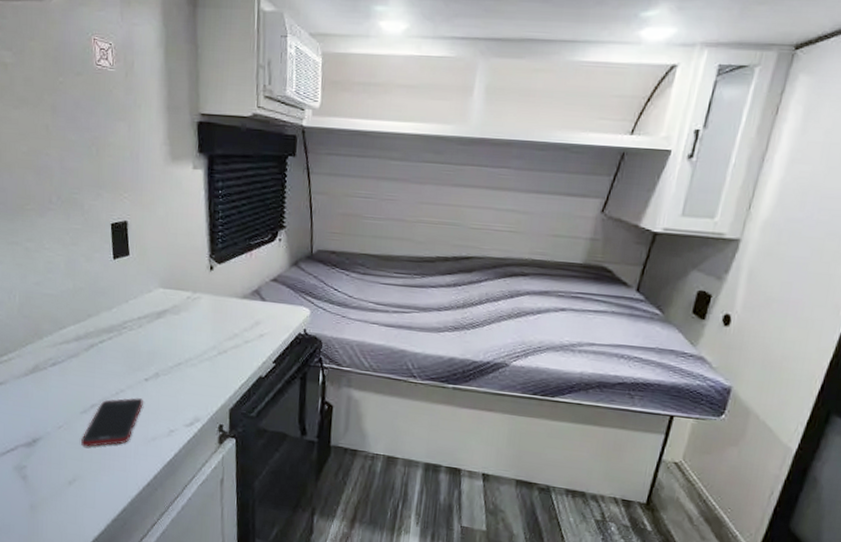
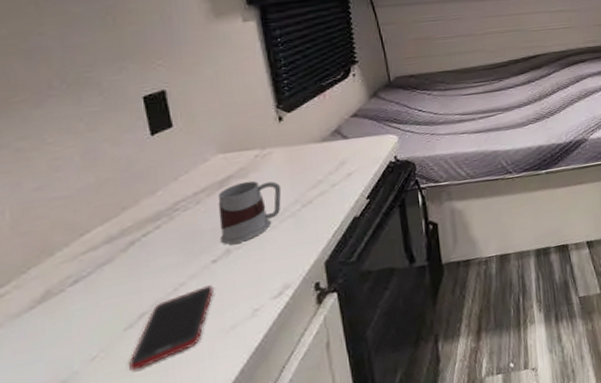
mug: none [152,318,204,371] -> present [217,180,282,245]

